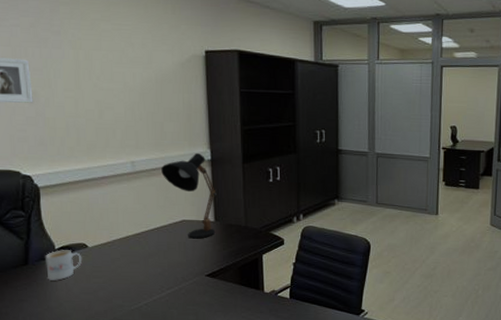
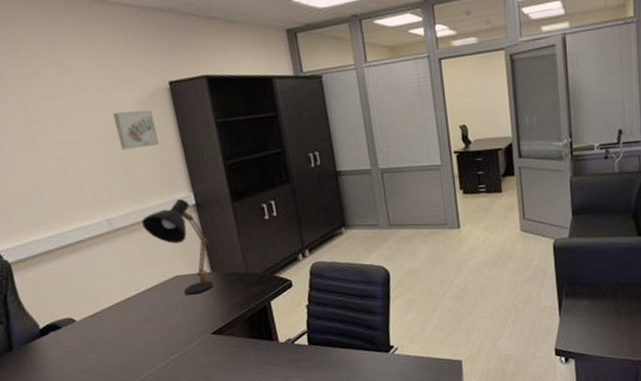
mug: present [45,250,82,281] -> none [30,327,72,364]
wall art: none [152,69,187,104] -> present [113,110,159,150]

